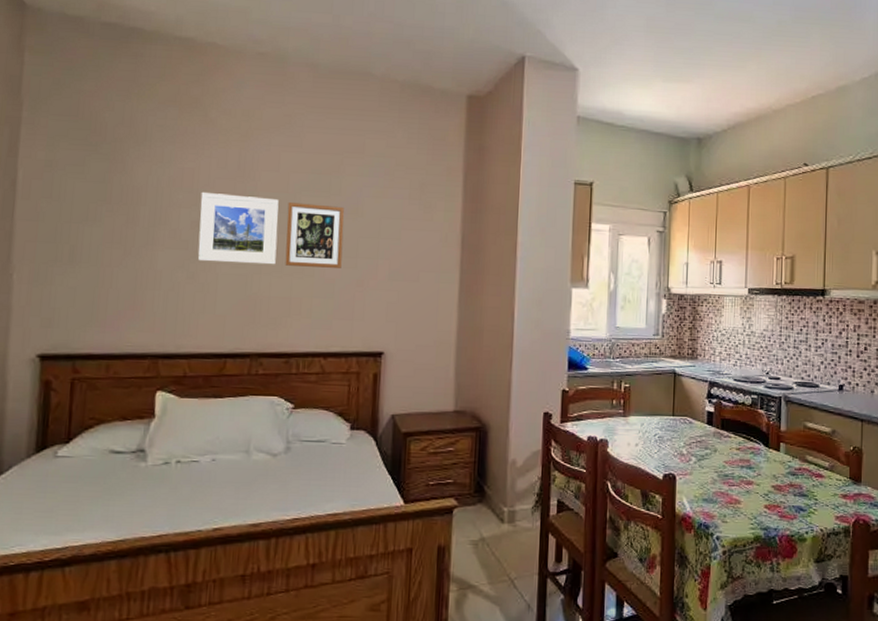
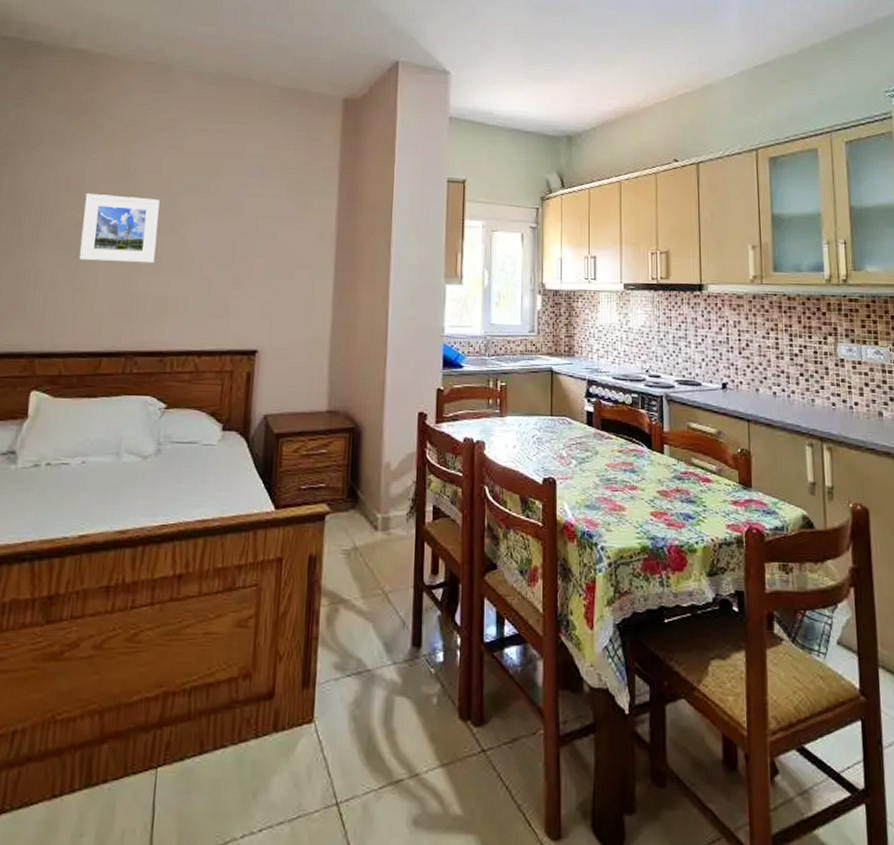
picture frame: present [285,202,345,268] -> none [163,202,223,266]

